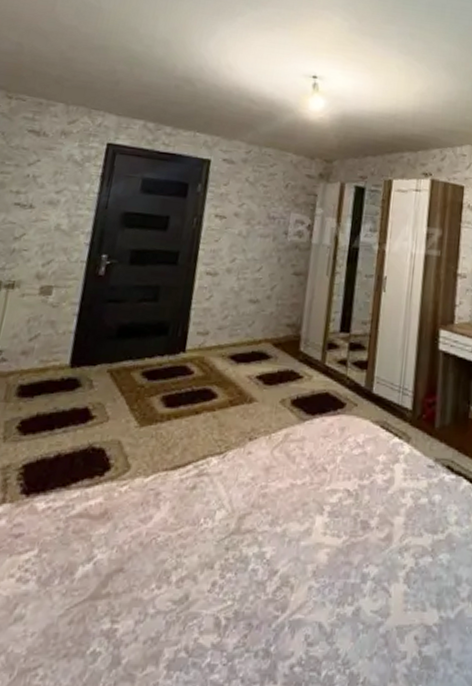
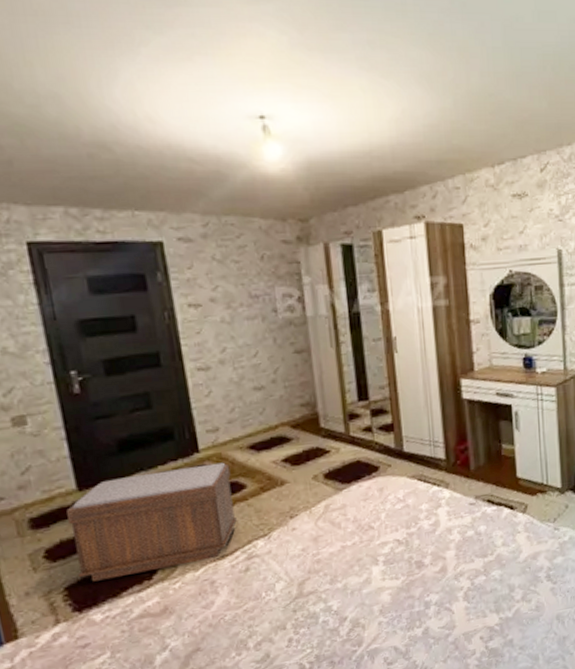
bench: none [39,362,208,467] -> present [66,462,237,582]

